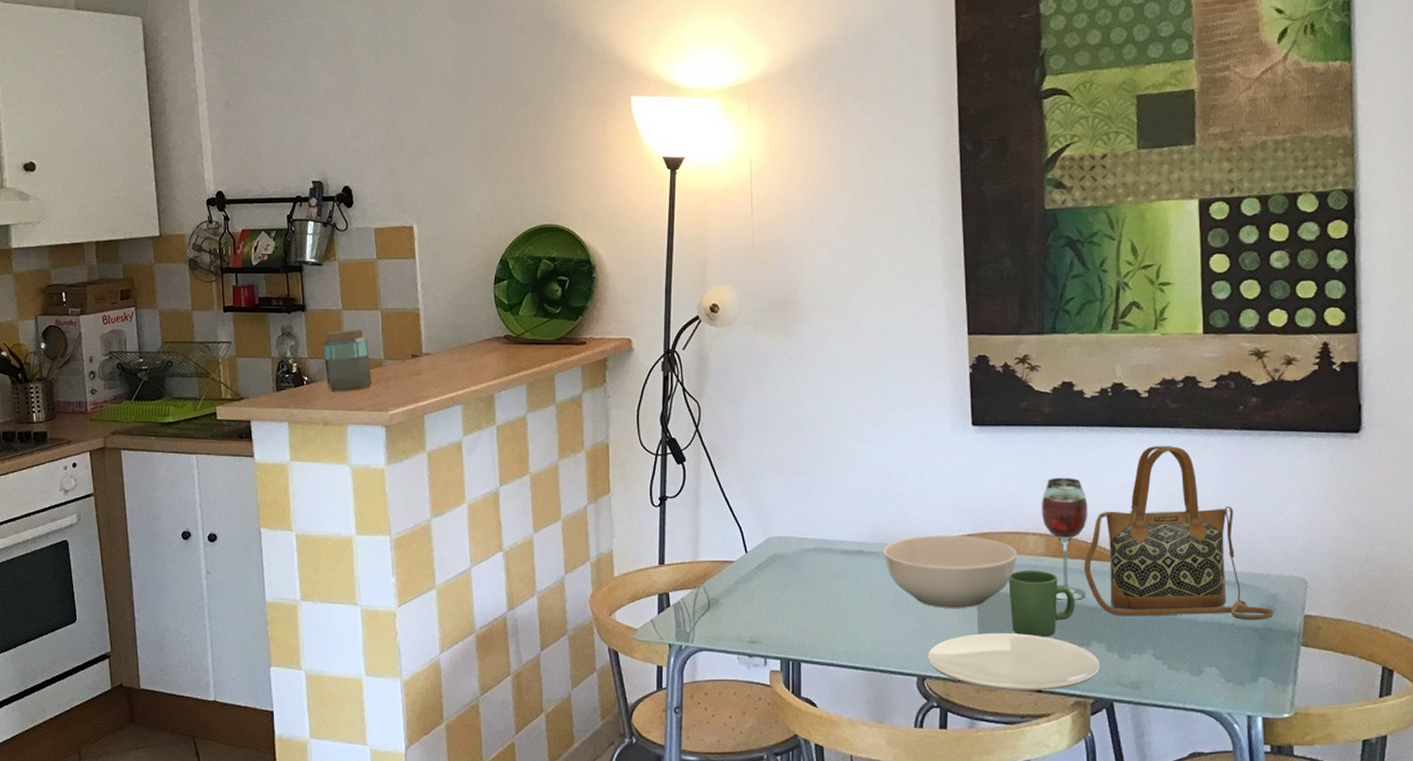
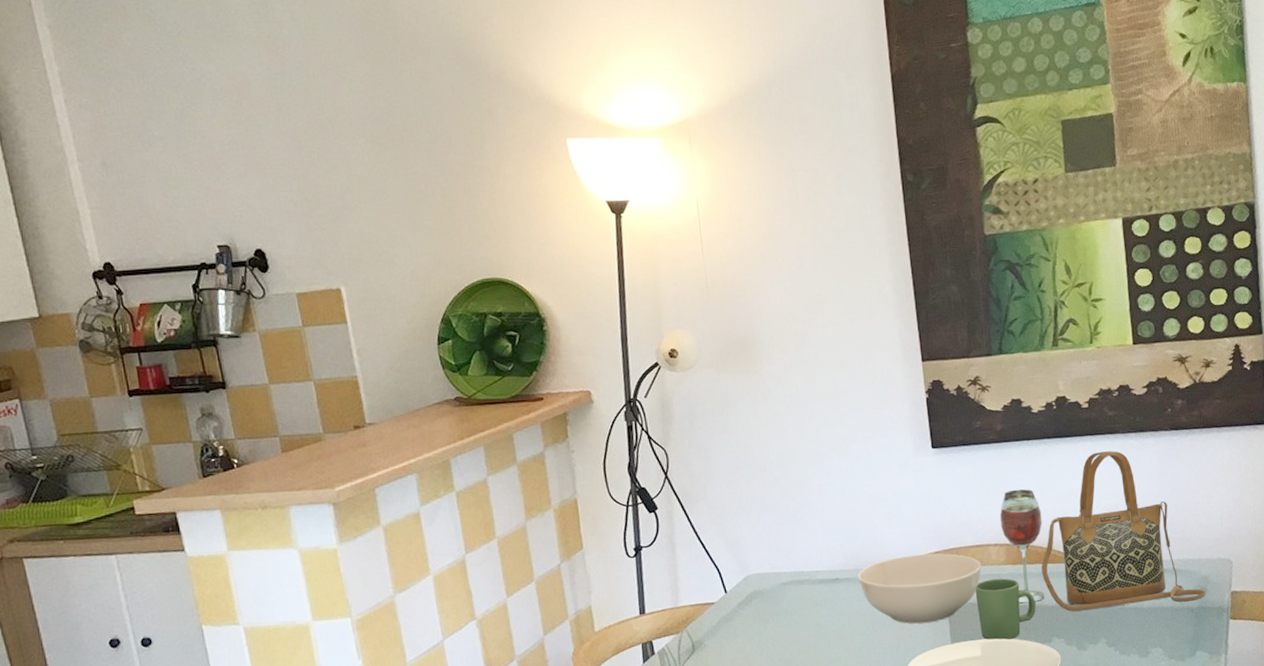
peanut butter: present [323,329,372,393] -> none [251,403,313,474]

